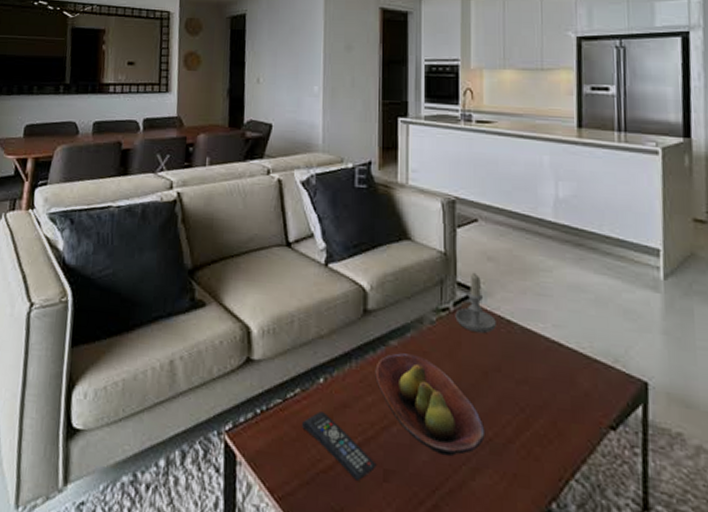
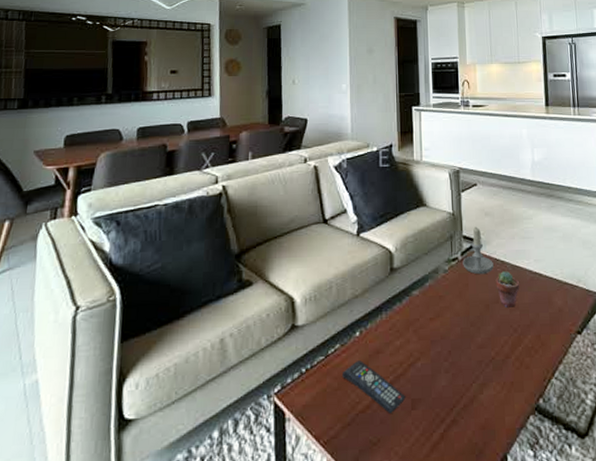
fruit bowl: present [375,353,485,457] -> none [402,300,489,379]
potted succulent: none [498,333,530,381] -> present [495,271,519,308]

